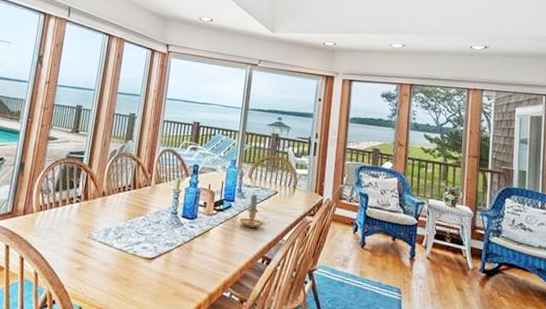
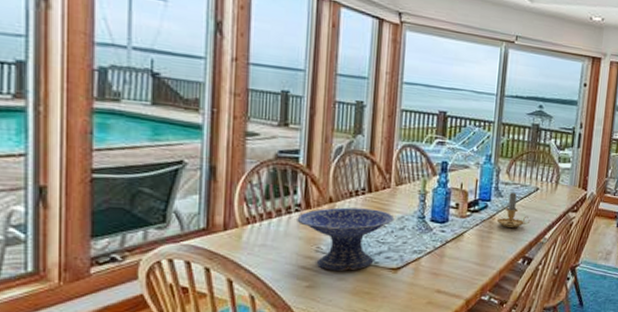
decorative bowl: none [76,201,152,257] -> present [297,207,395,271]

